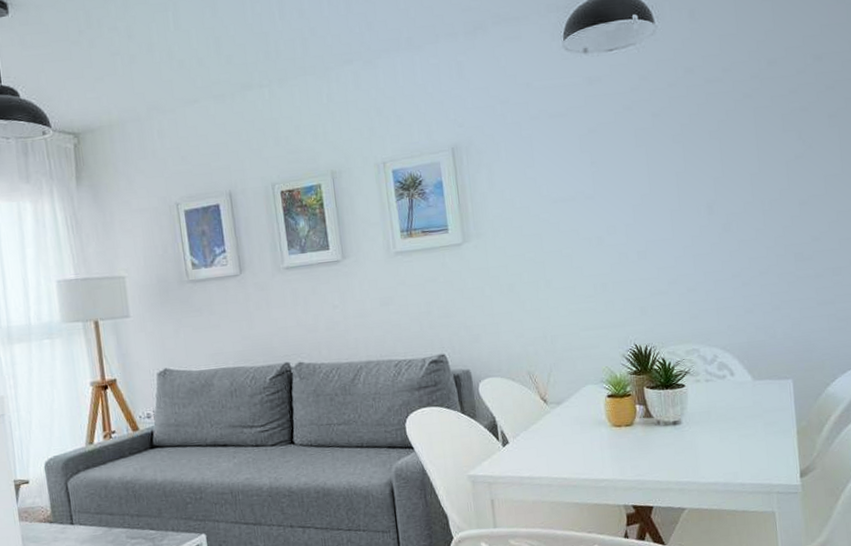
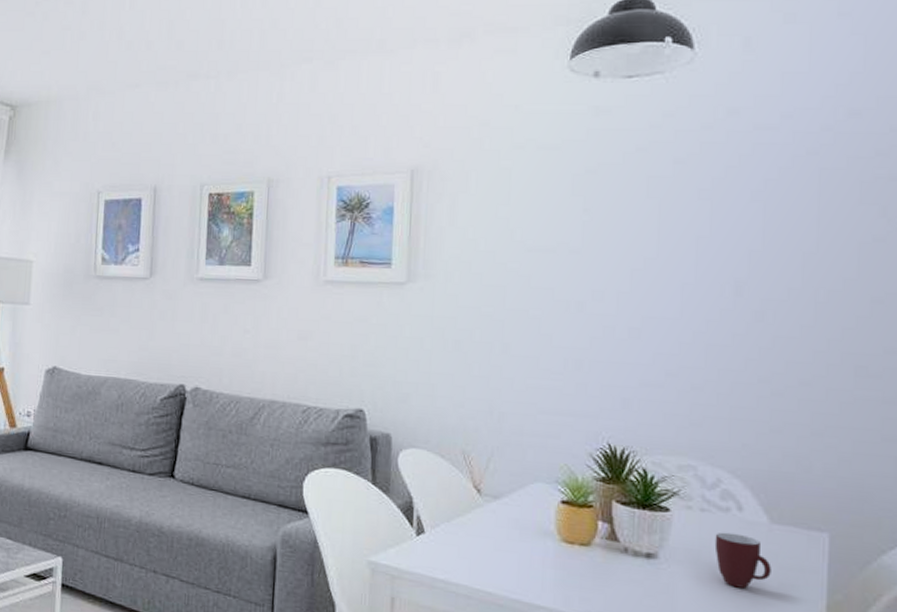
mug: none [718,393,759,433] -> present [714,532,772,589]

